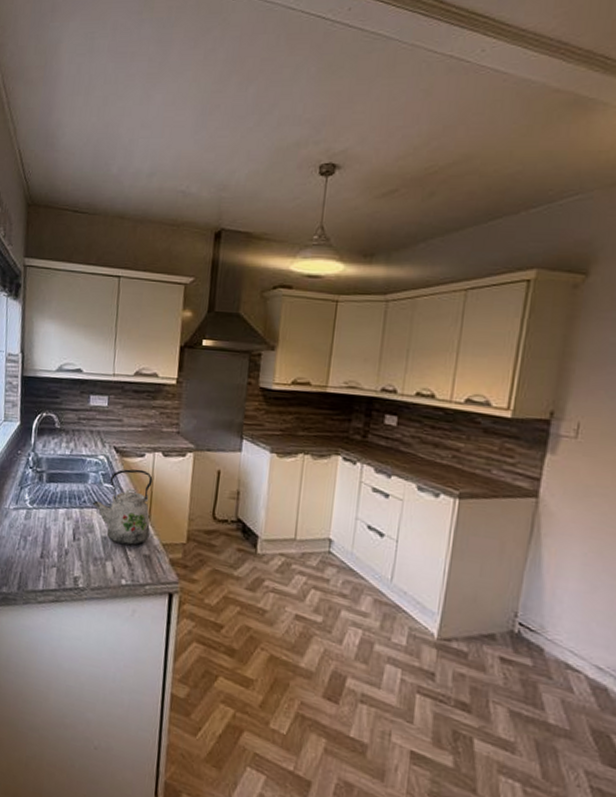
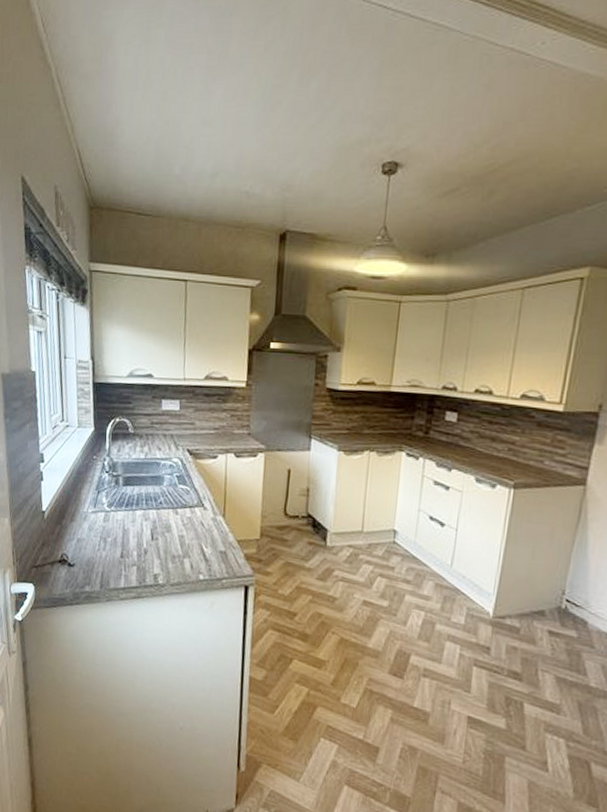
kettle: present [92,469,153,546] -> none [168,470,226,543]

